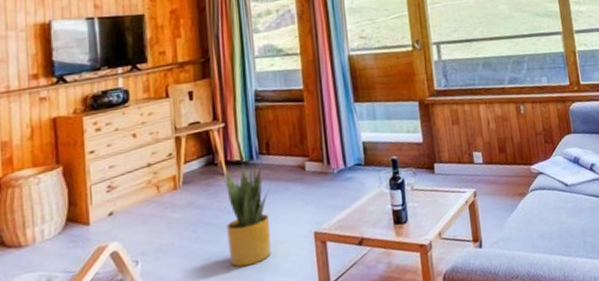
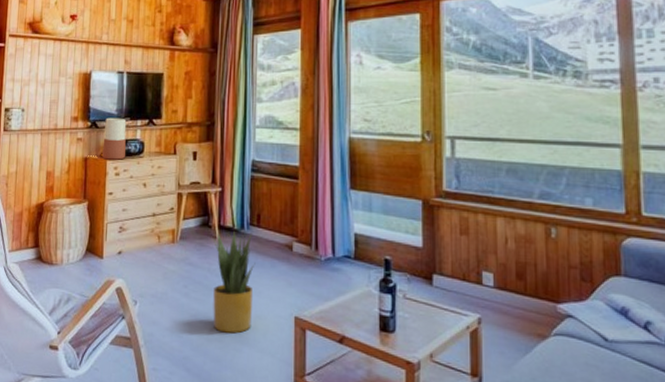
vase: none [75,67,107,117] -> present [102,117,127,161]

